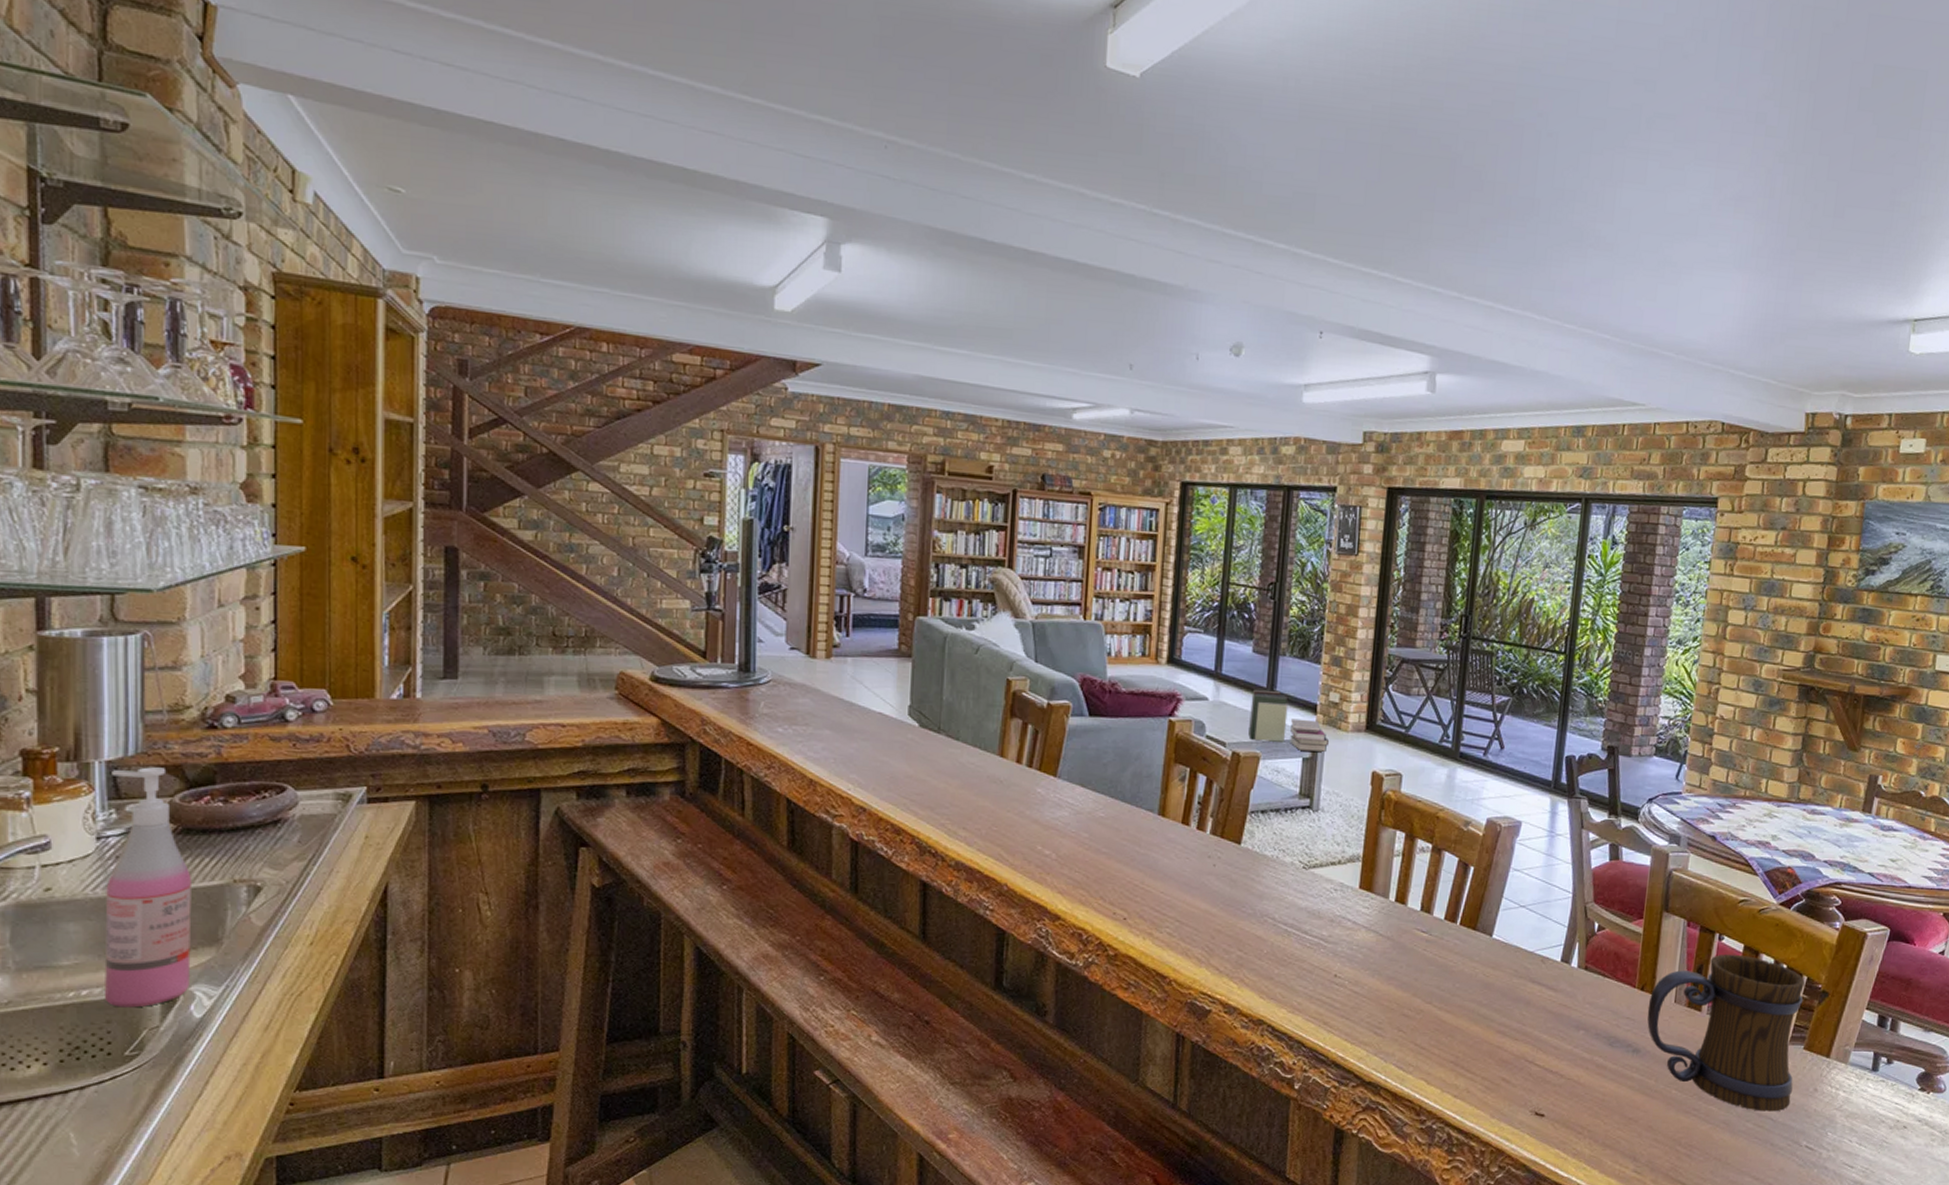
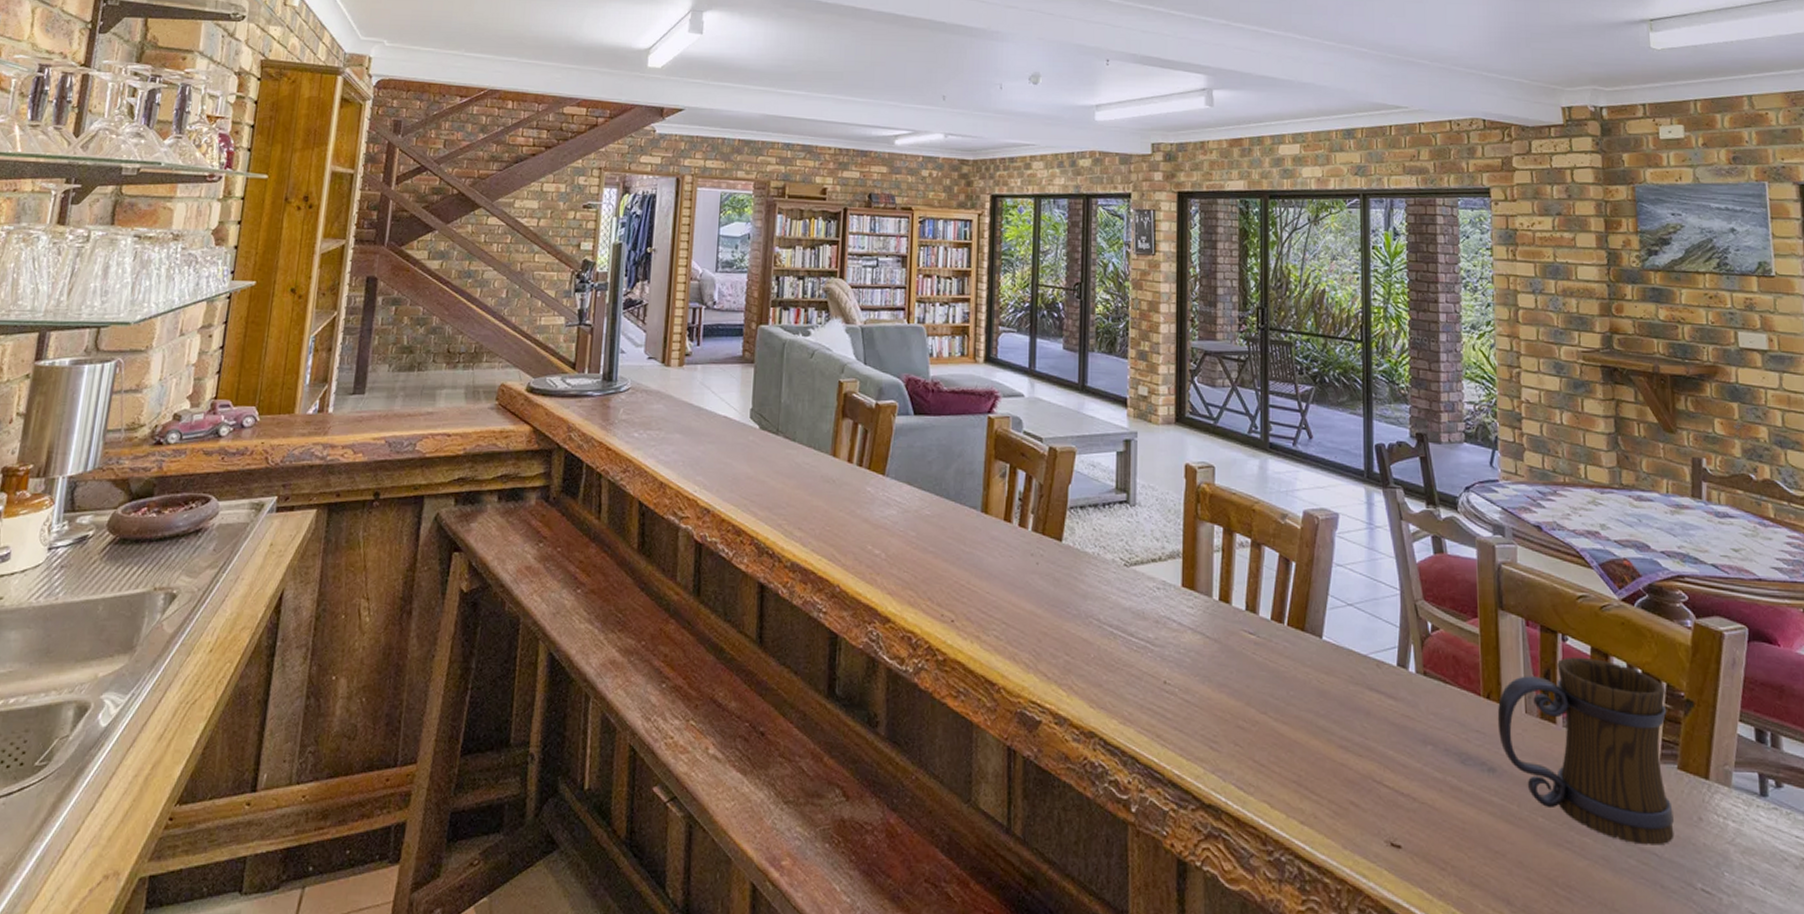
soap dispenser: present [104,767,192,1008] -> none [28,481,120,717]
books: present [1248,689,1288,742] -> none [1064,385,1100,436]
books: present [1290,718,1330,752] -> none [1103,413,1142,445]

